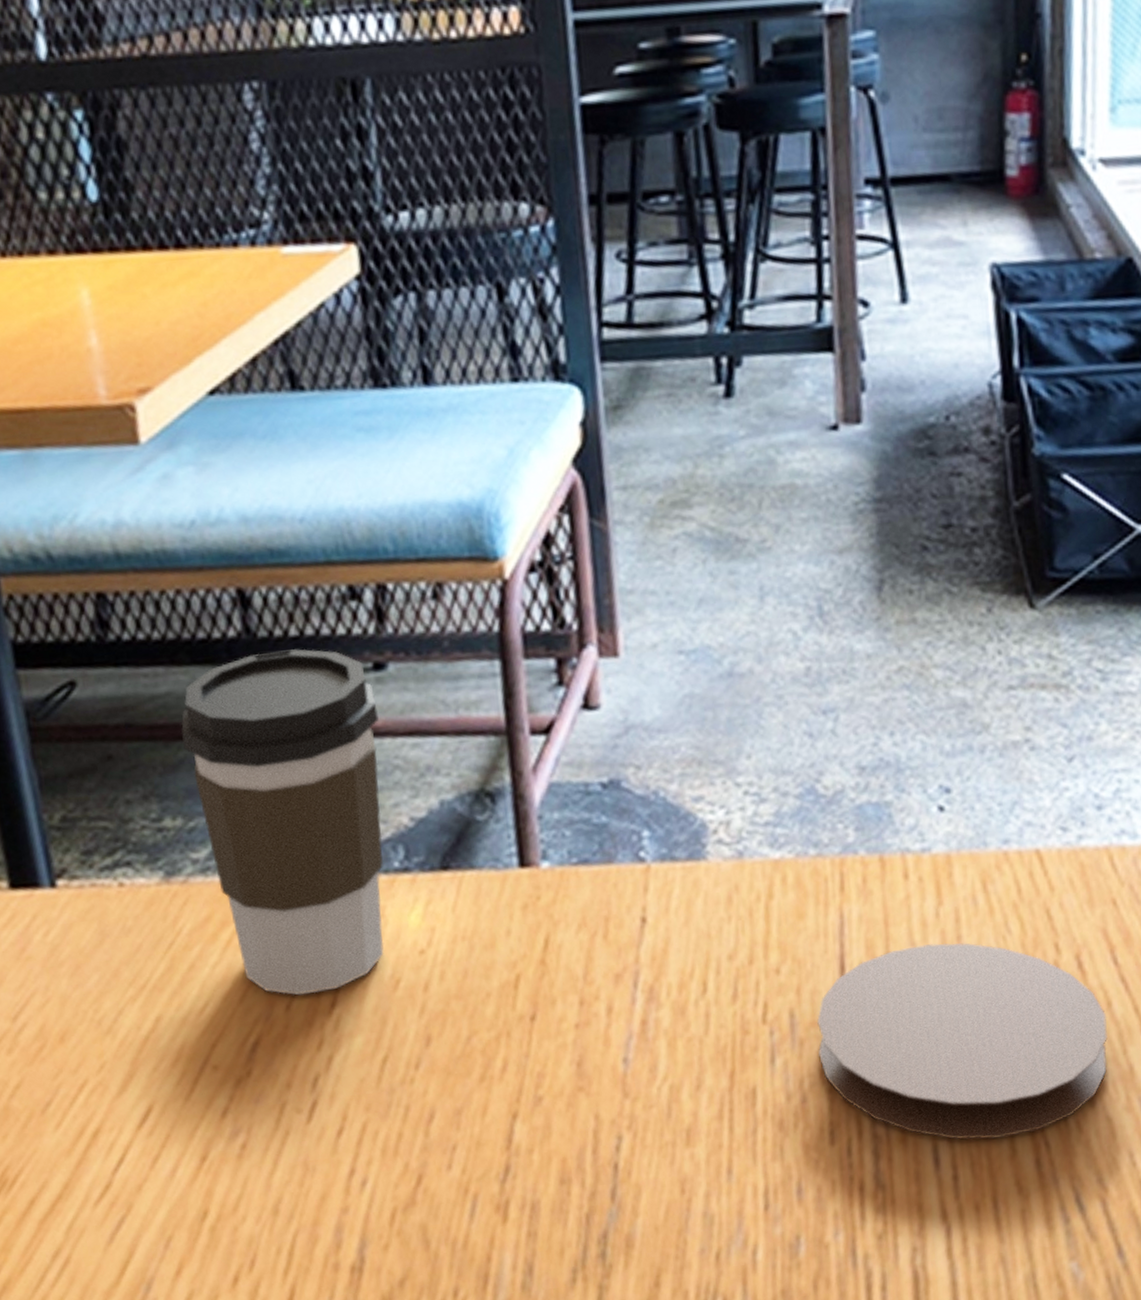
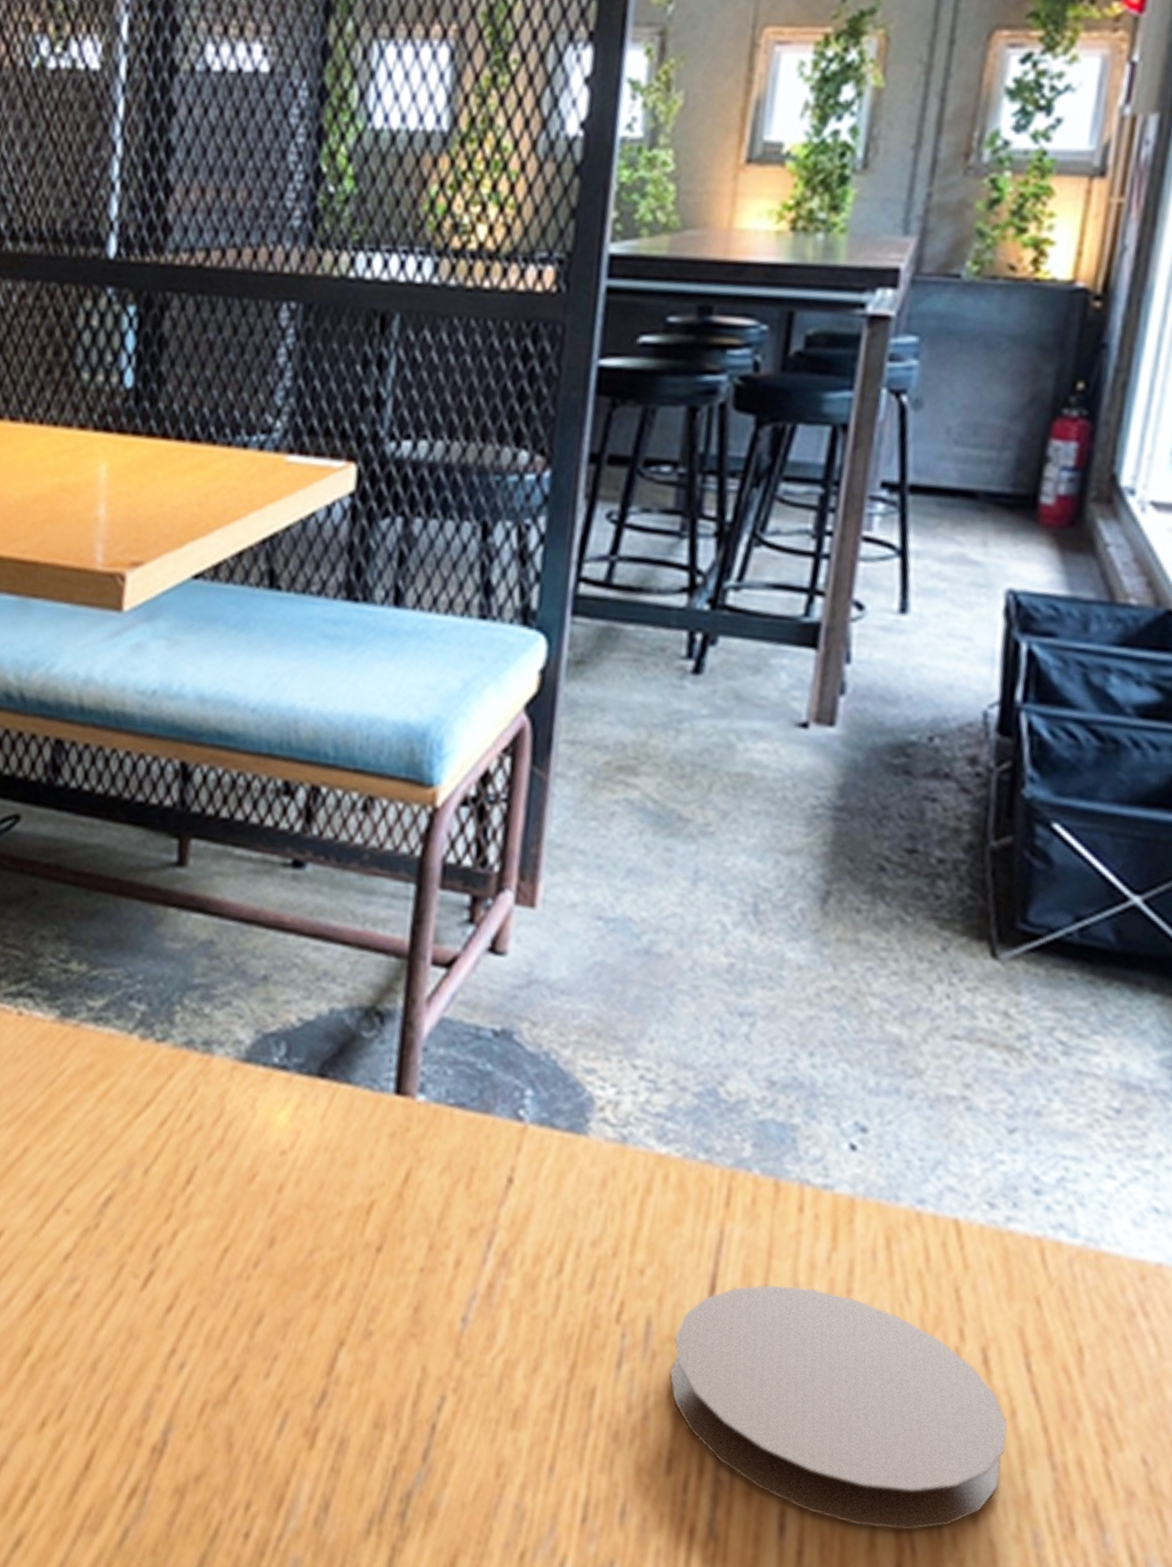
coffee cup: present [181,649,384,996] -> none [103,826,289,1167]

